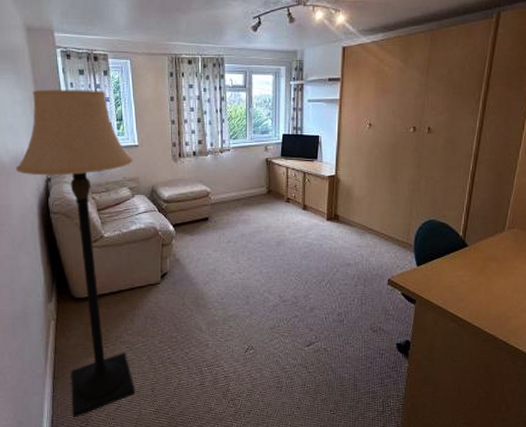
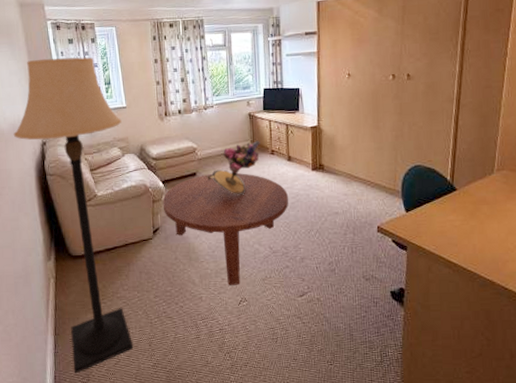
coffee table: none [172,220,302,333] -> present [162,173,289,285]
bouquet: none [218,187,276,242] -> present [206,140,260,195]

